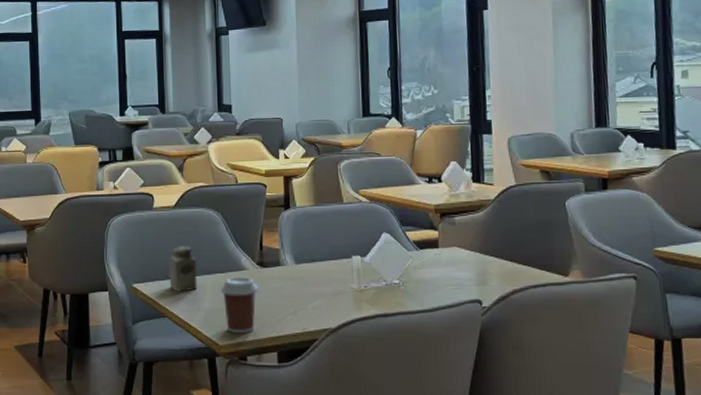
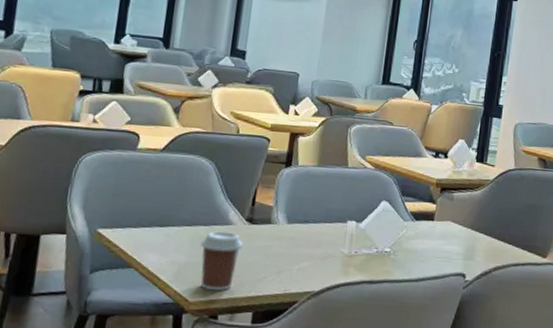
salt shaker: present [167,246,198,292] -> none [142,193,179,242]

